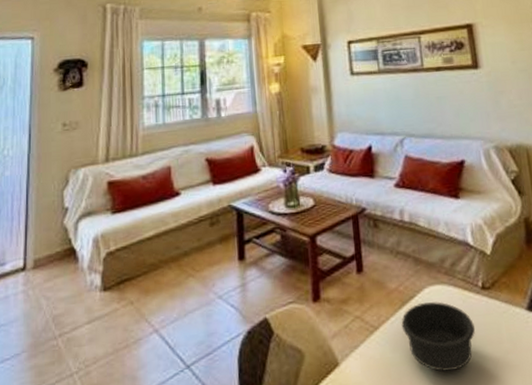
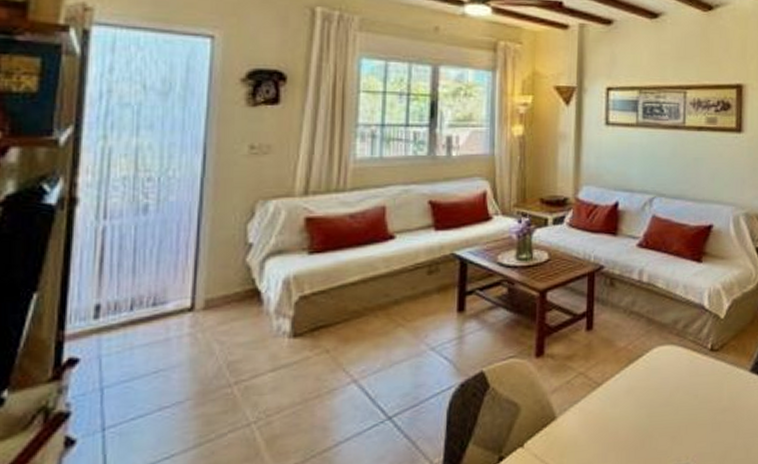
bowl: present [401,301,476,372] -> none [625,361,699,426]

